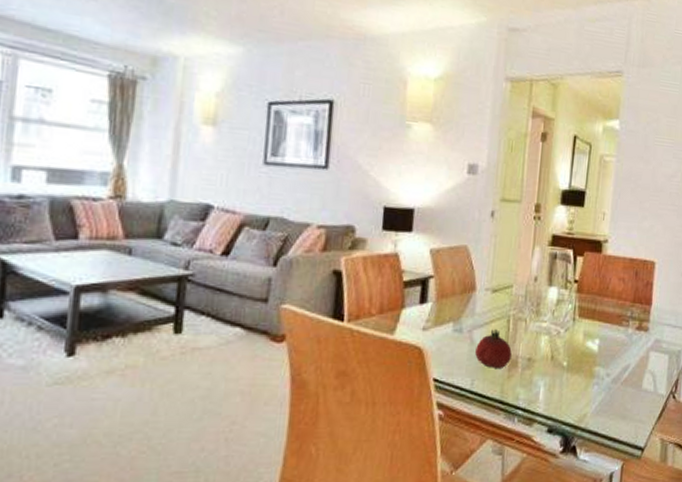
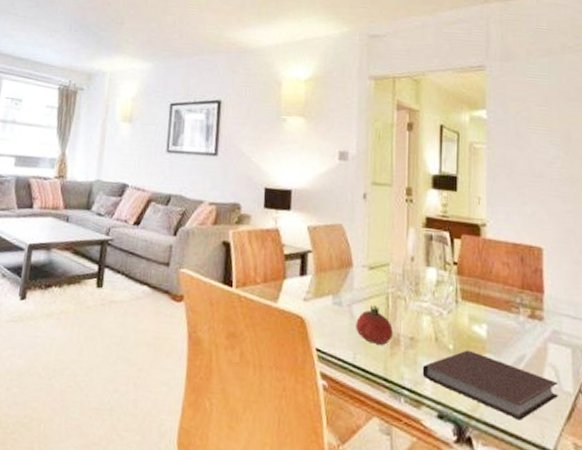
notebook: none [536,365,654,425] -> present [422,350,558,421]

